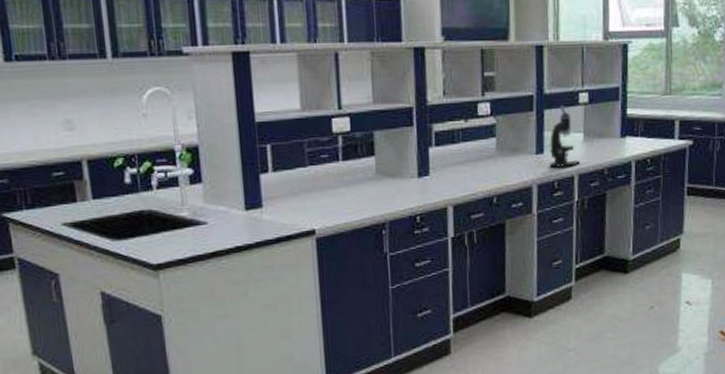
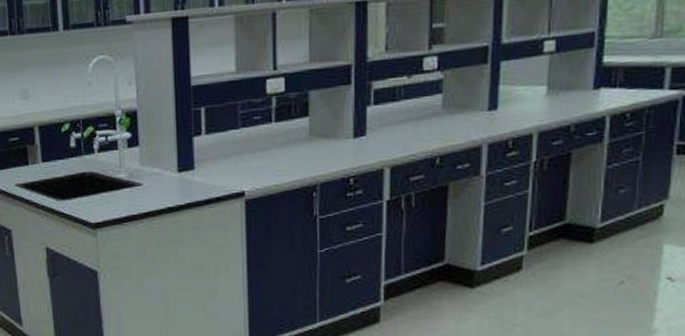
microscope: present [549,104,581,168] -> none [503,55,542,125]

